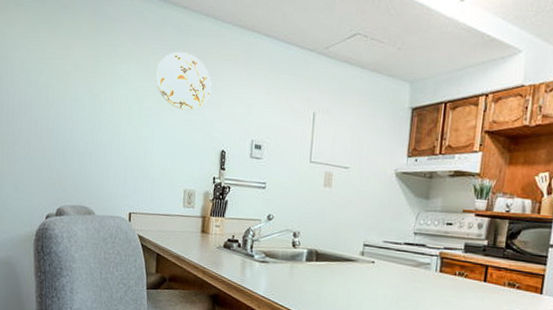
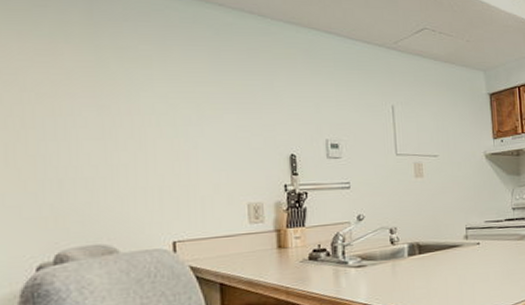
decorative plate: present [155,52,212,110] -> none [190,52,268,114]

